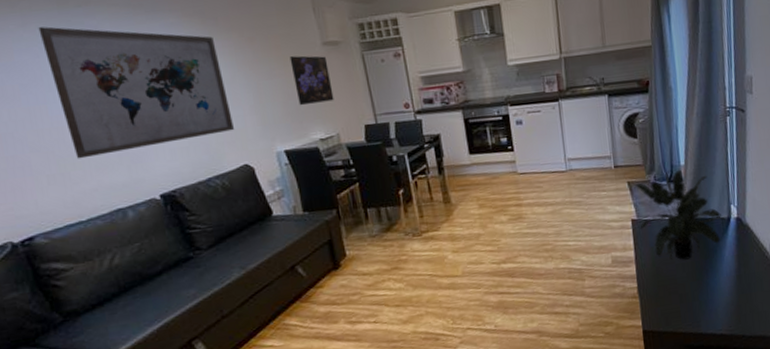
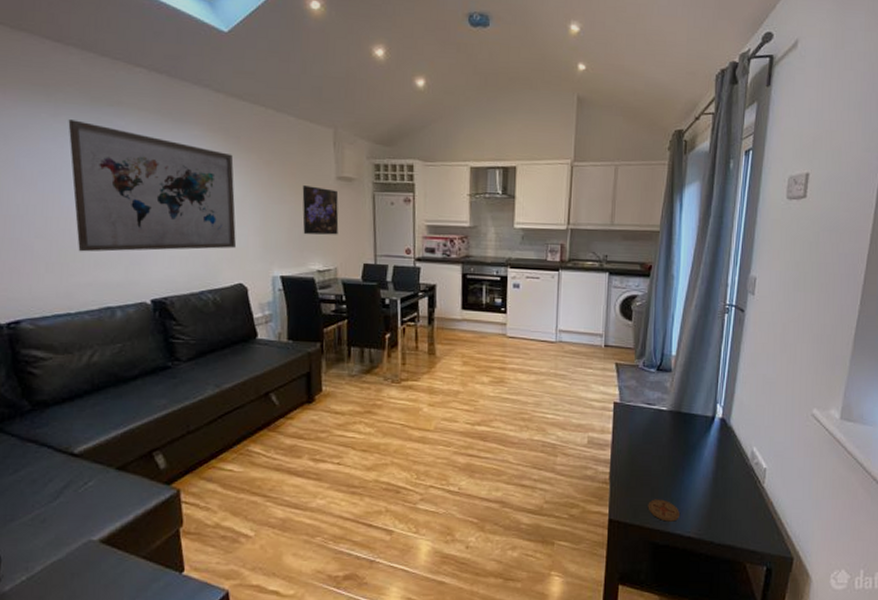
potted plant: present [635,170,725,260] -> none [621,359,710,453]
coaster: none [678,303,710,324] -> present [648,499,680,522]

